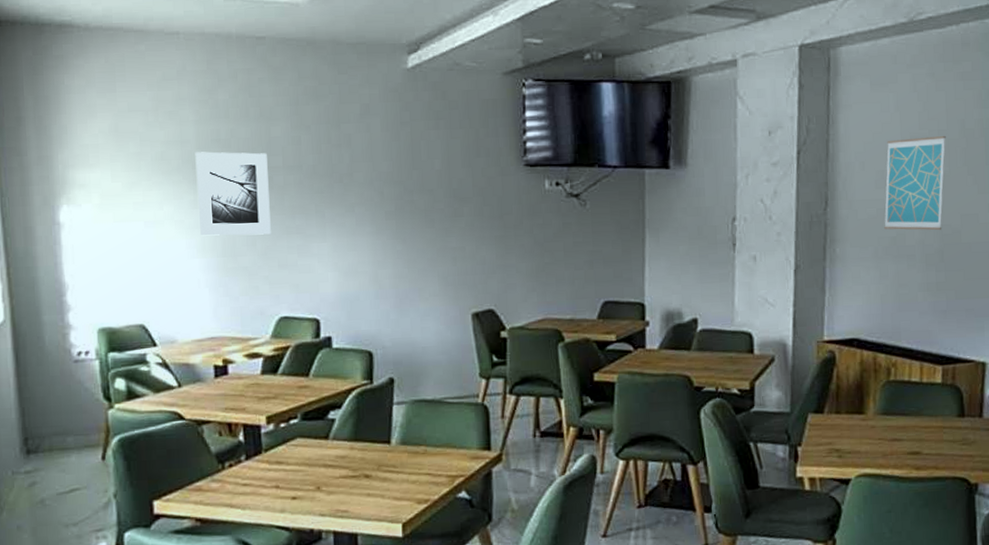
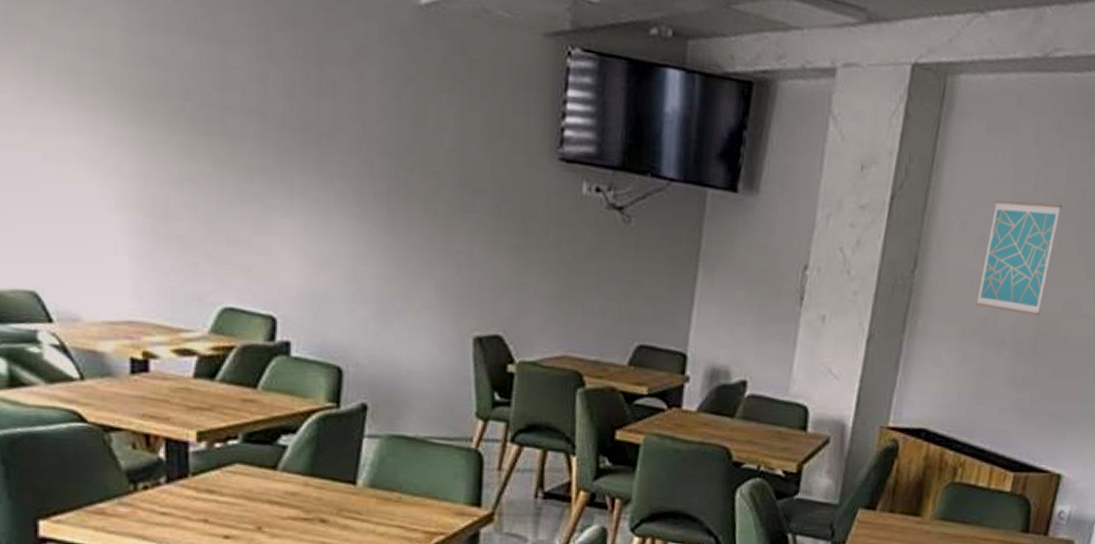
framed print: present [195,151,271,236] -> none [120,69,220,197]

